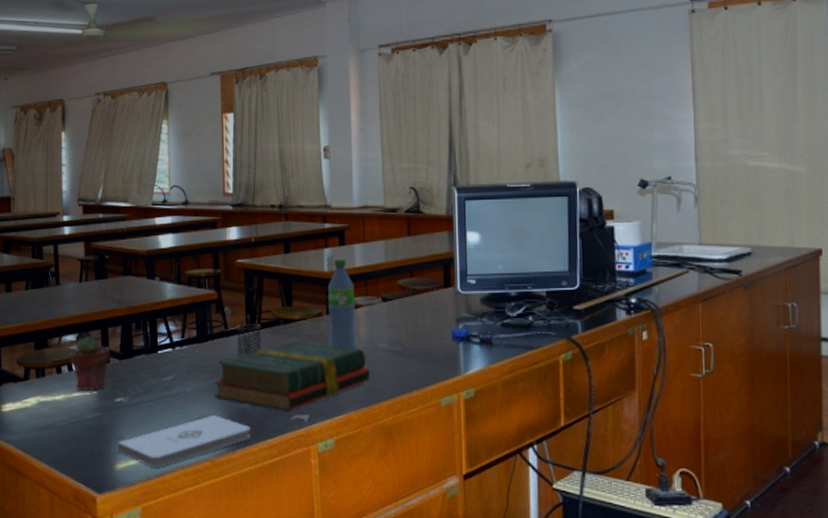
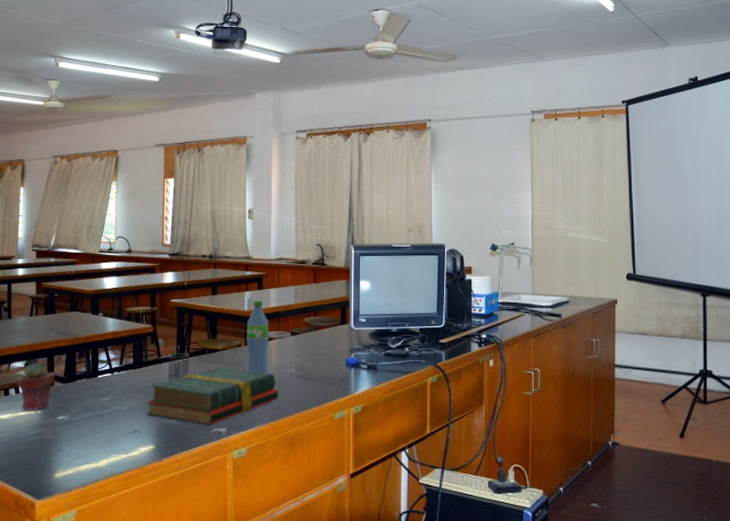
notepad: present [117,415,251,468] -> none [57,430,176,476]

